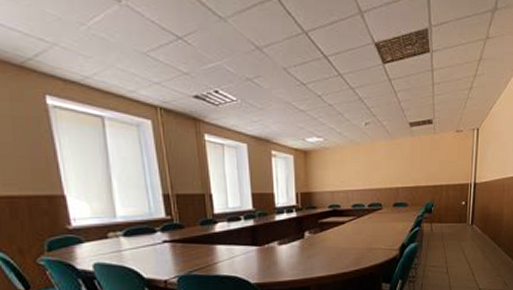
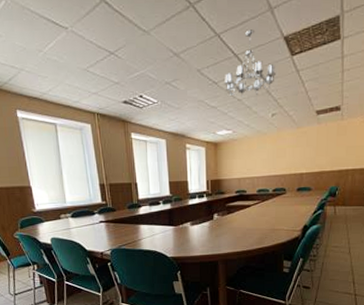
chandelier: none [314,31,369,103] -> present [225,29,277,98]

